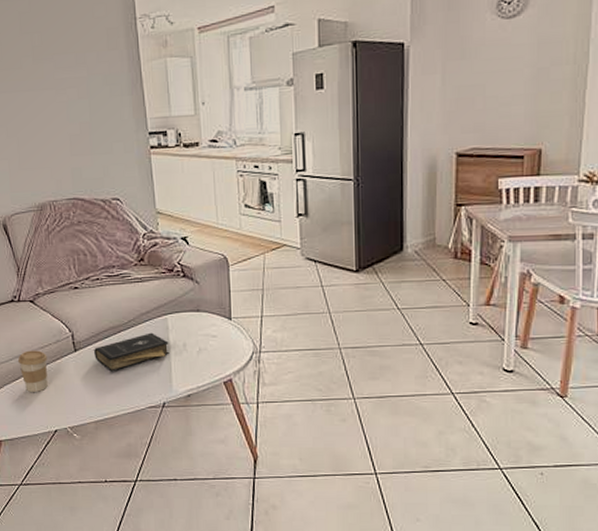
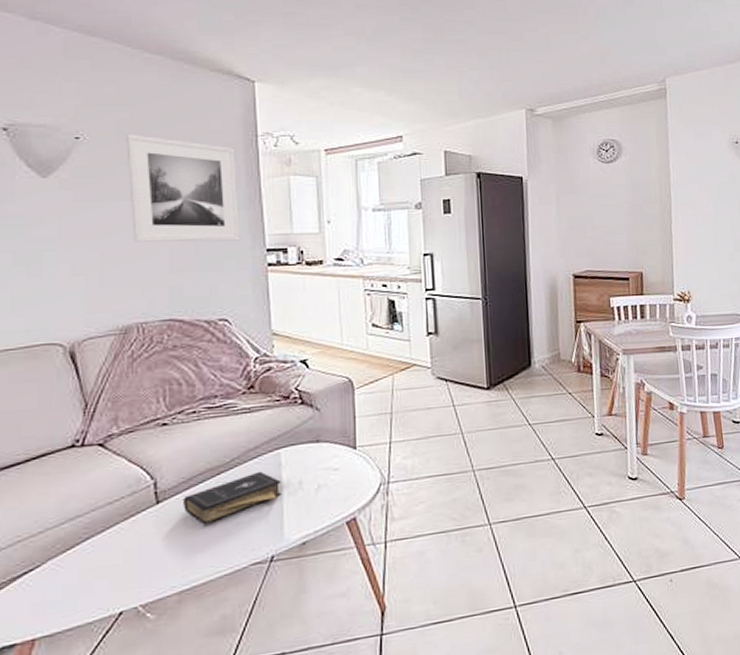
coffee cup: present [18,350,48,392] -> none [74,507,117,565]
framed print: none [28,26,126,129] -> present [126,134,241,242]

